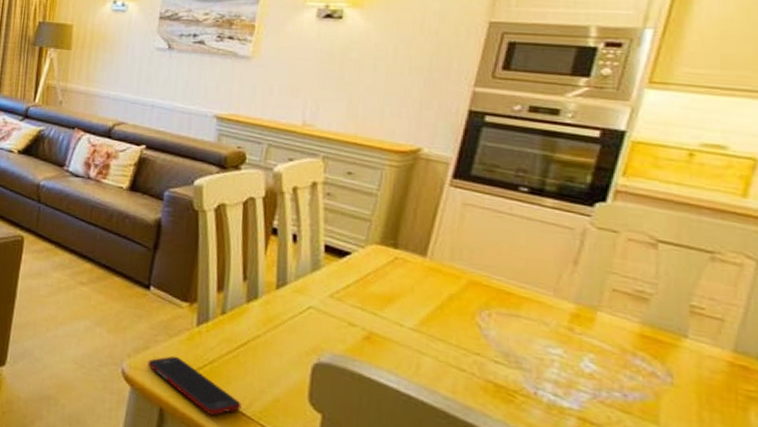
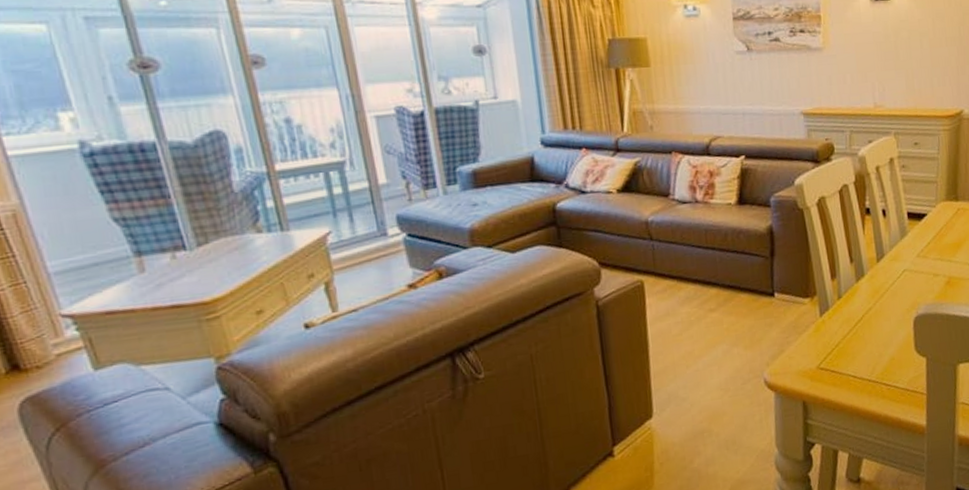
cell phone: present [148,355,241,416] -> none [785,350,867,392]

